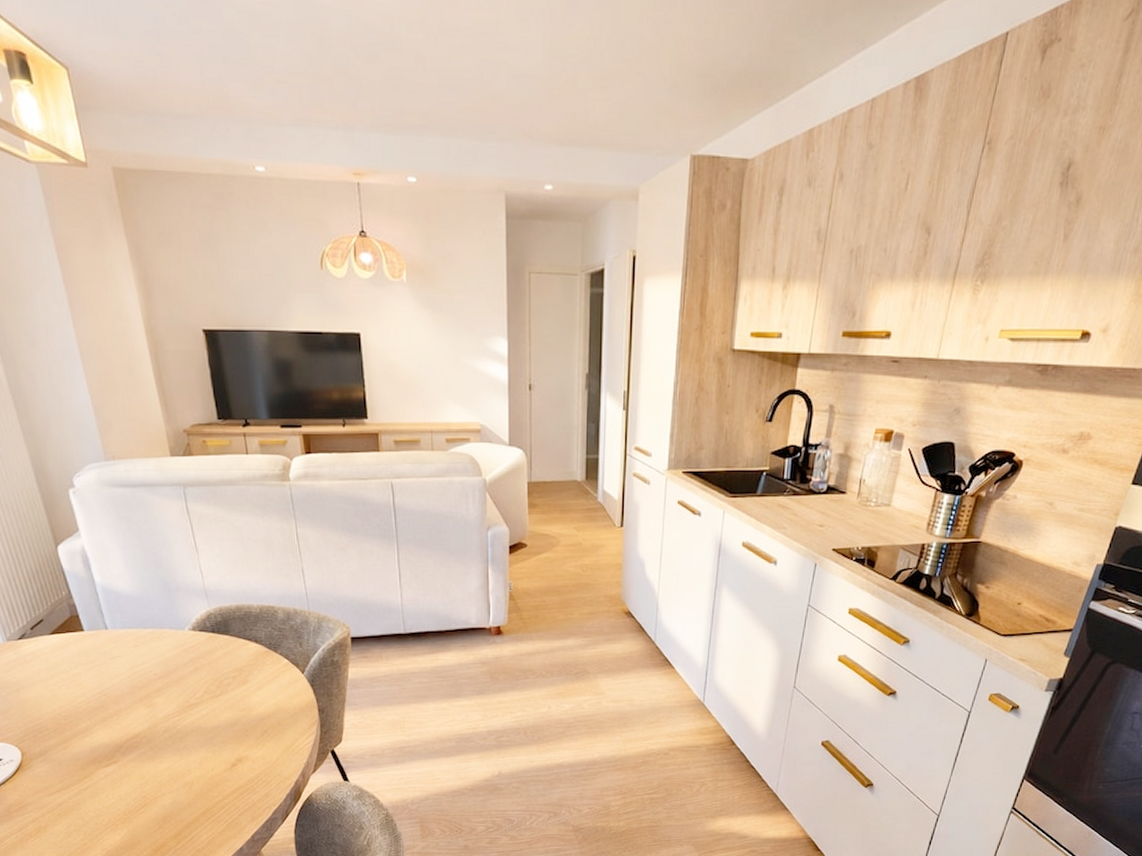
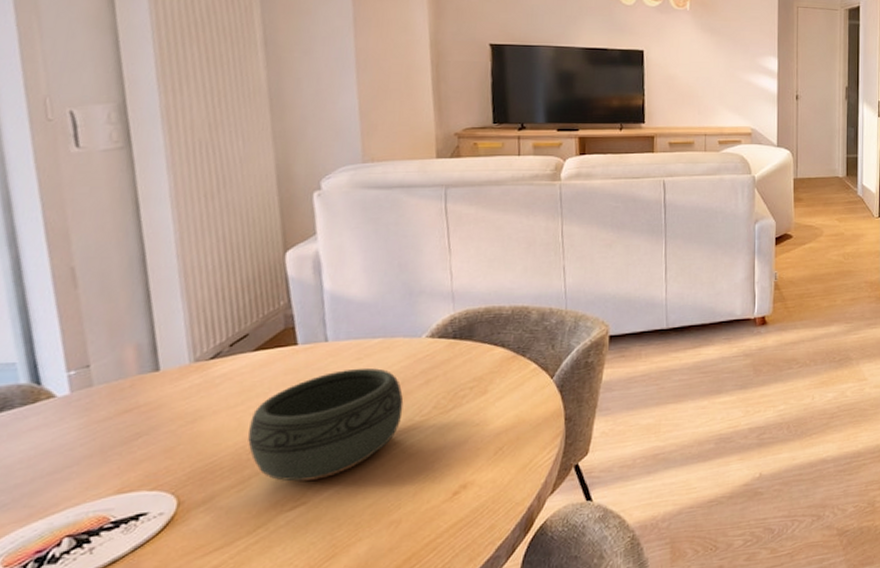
bowl: none [60,654,180,745] -> present [248,367,404,482]

